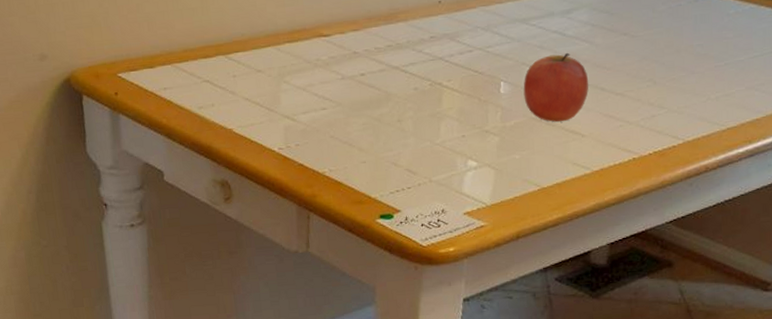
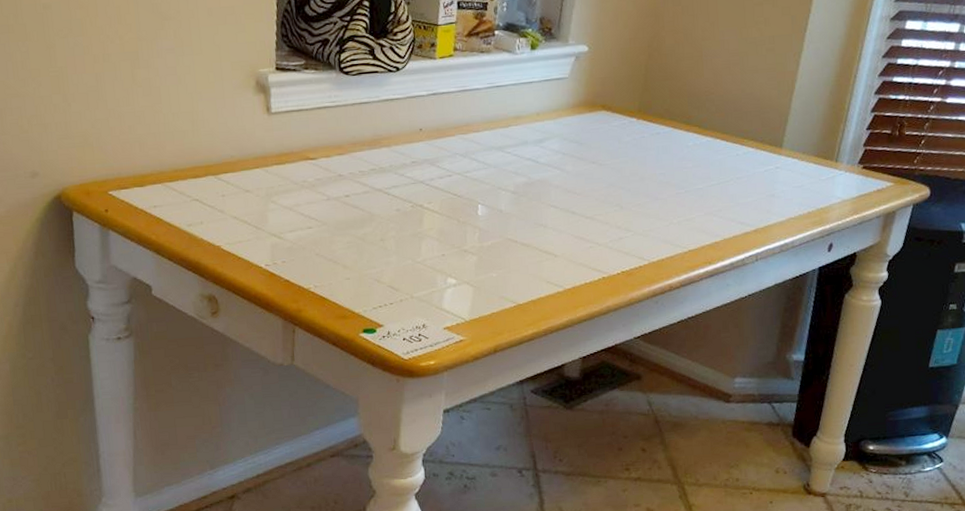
apple: present [523,52,589,122] -> none [499,178,561,243]

